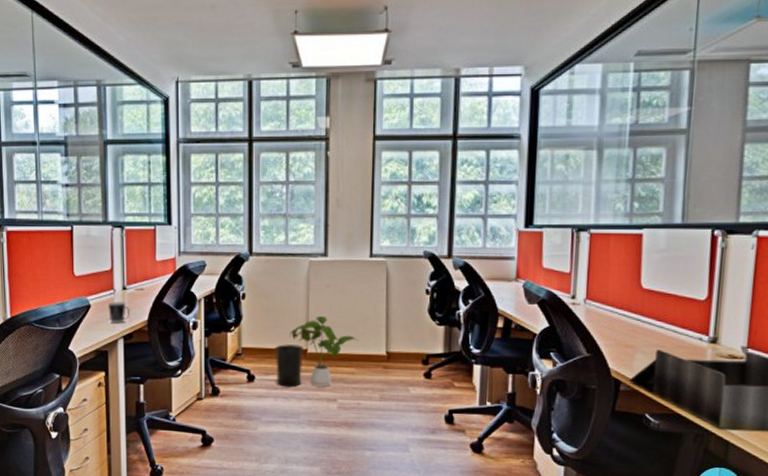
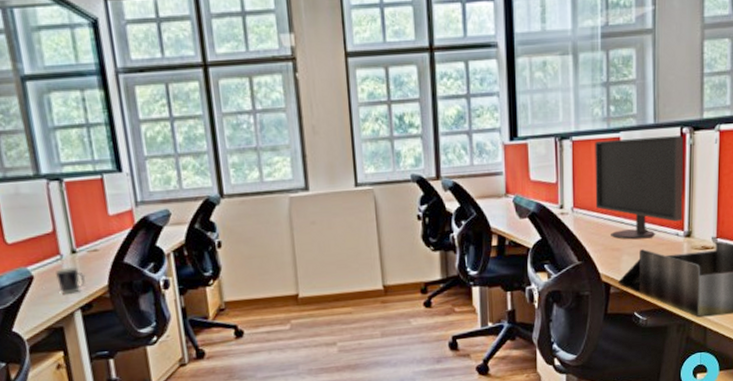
waste bin: present [275,344,304,388] -> none [262,290,296,338]
house plant: present [290,315,359,388] -> none [277,255,353,334]
computer monitor: none [610,236,715,339] -> present [595,135,684,240]

